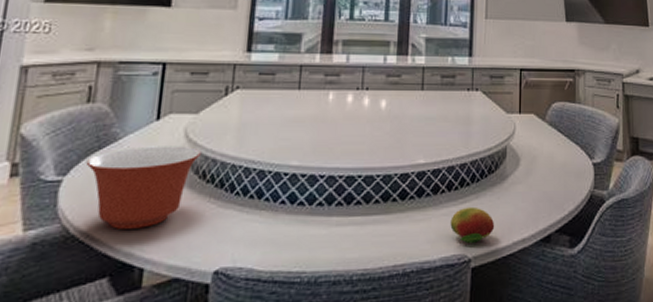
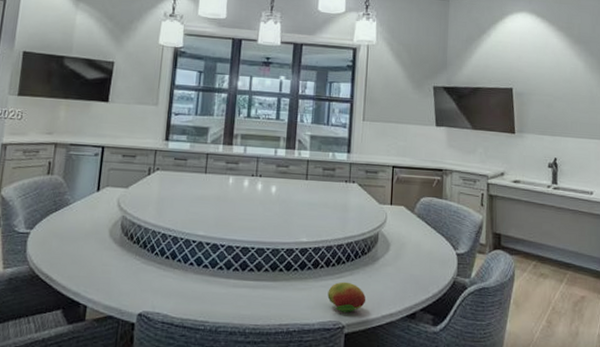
mixing bowl: present [85,146,202,229] -> none [46,211,130,275]

